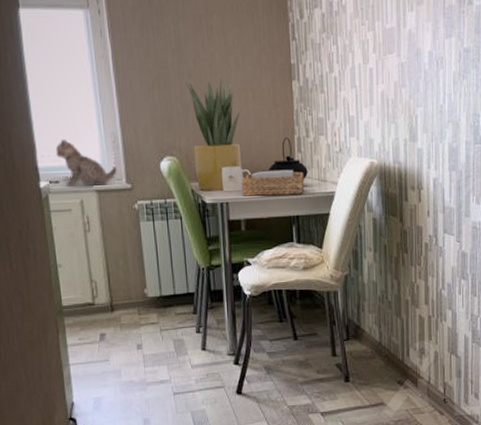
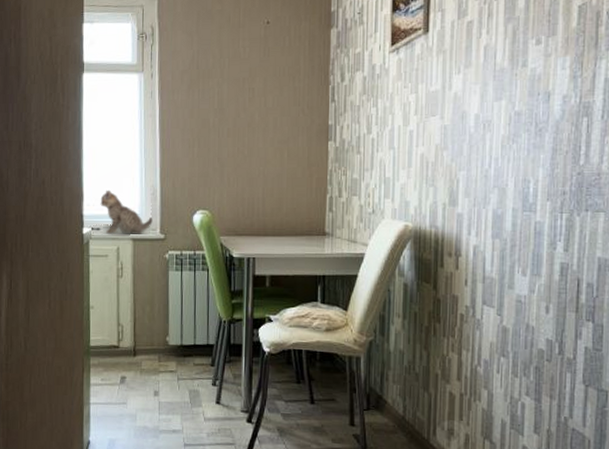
planter: present [185,75,242,191] -> none [224,135,277,246]
mug: present [221,166,251,192] -> none [250,222,280,248]
napkin holder: present [241,169,305,196] -> none [270,228,334,254]
teapot: present [267,137,308,180] -> none [297,196,338,240]

